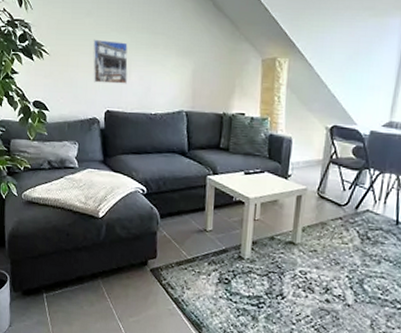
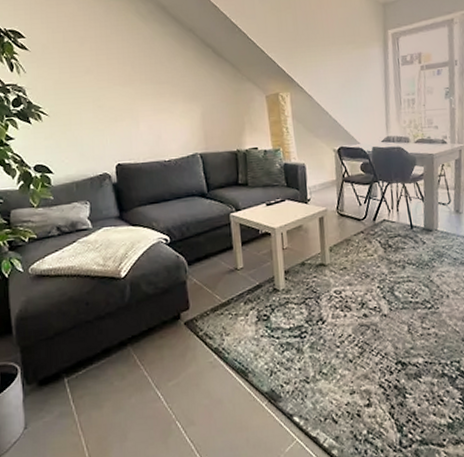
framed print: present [93,39,128,84] -> none [96,94,136,138]

